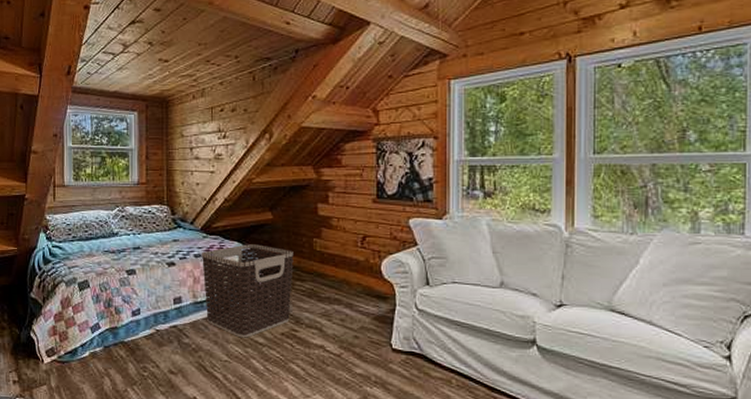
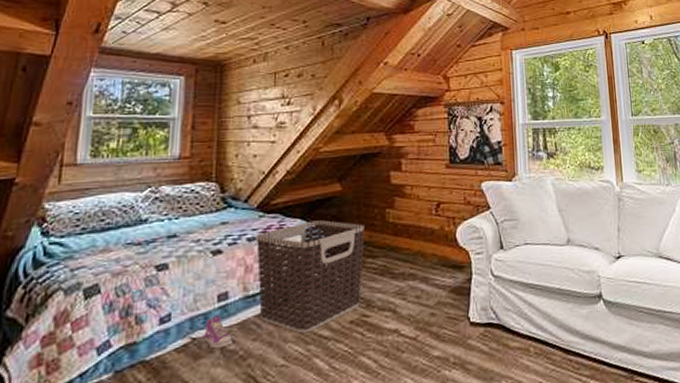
sneaker: none [165,313,186,340] -> present [204,314,232,349]

